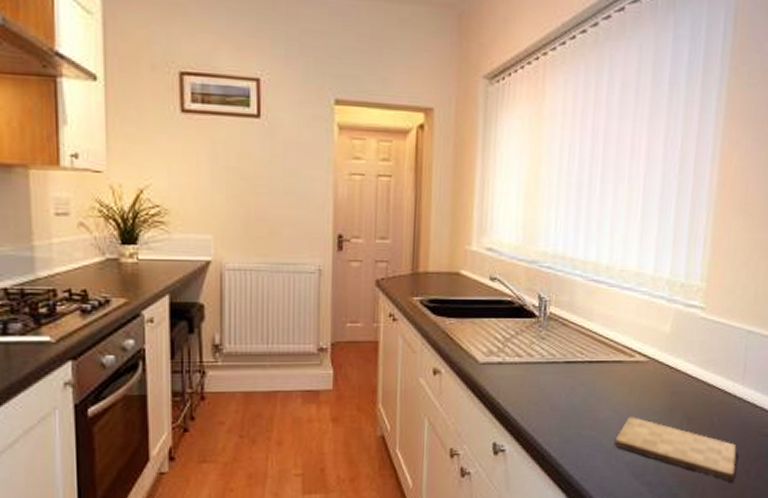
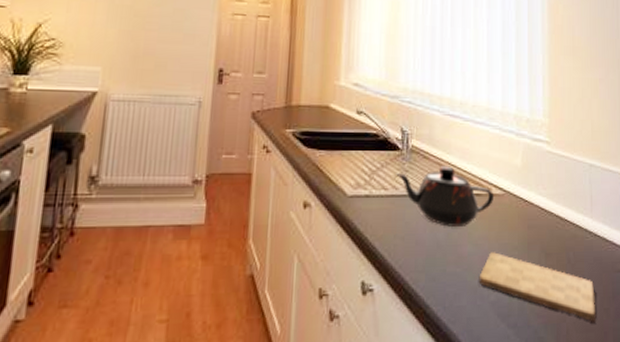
teapot: none [531,333,638,393] -> present [396,166,495,227]

